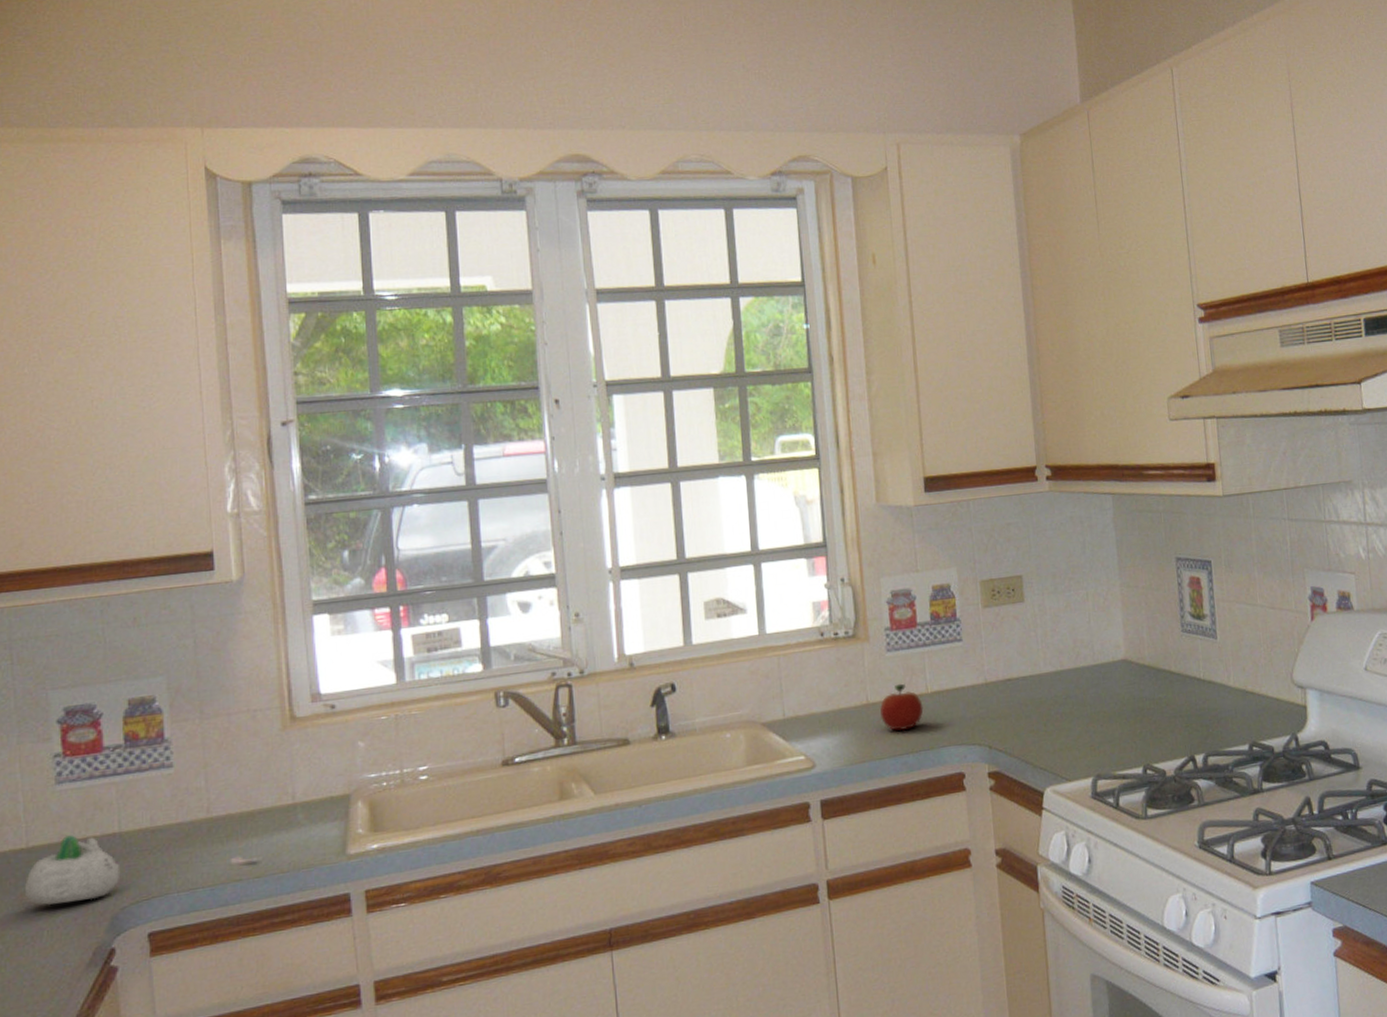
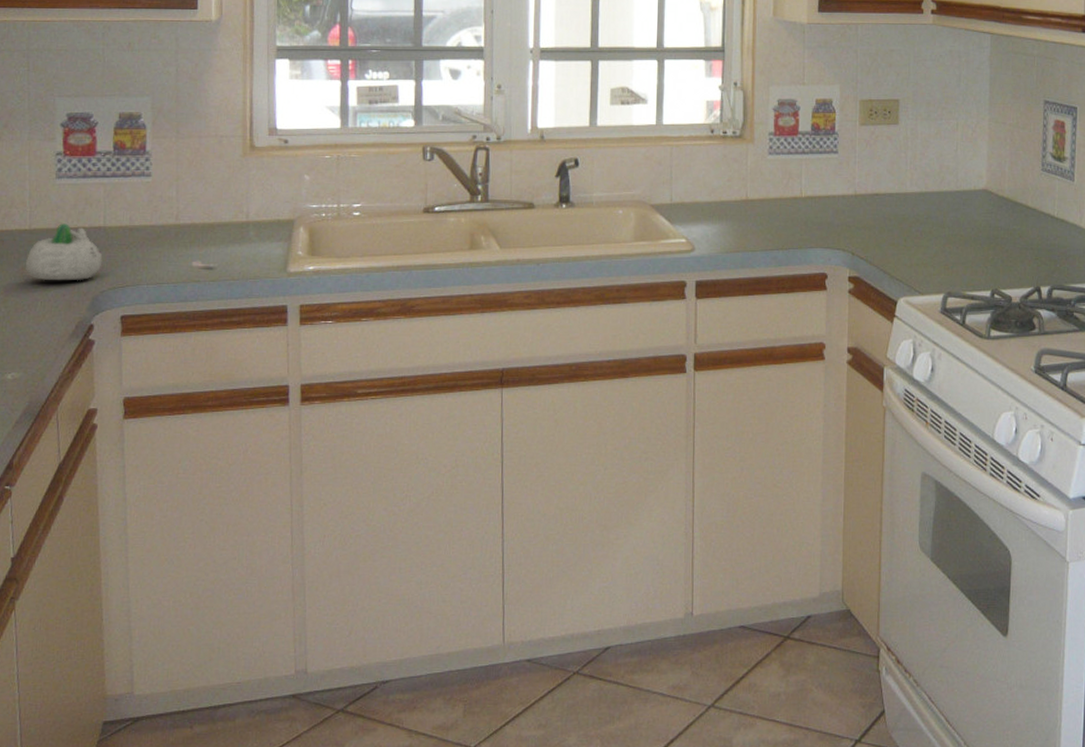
fruit: present [879,683,924,731] -> none [756,185,796,229]

